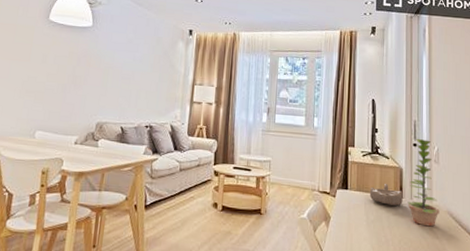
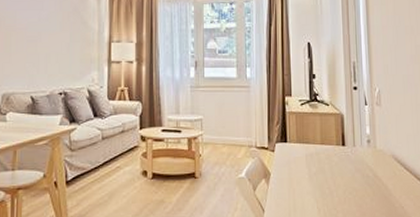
bowl: present [369,183,403,206] -> none [310,131,345,155]
plant: present [407,139,440,227] -> none [350,82,384,173]

